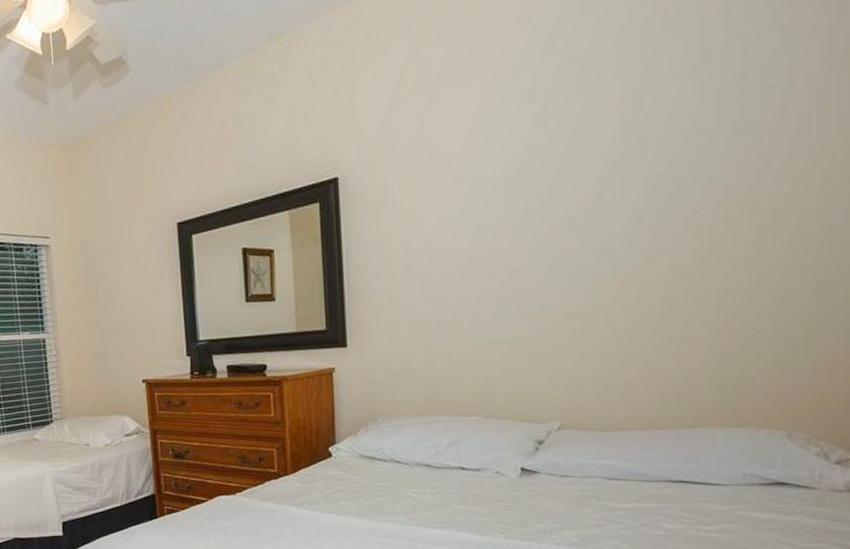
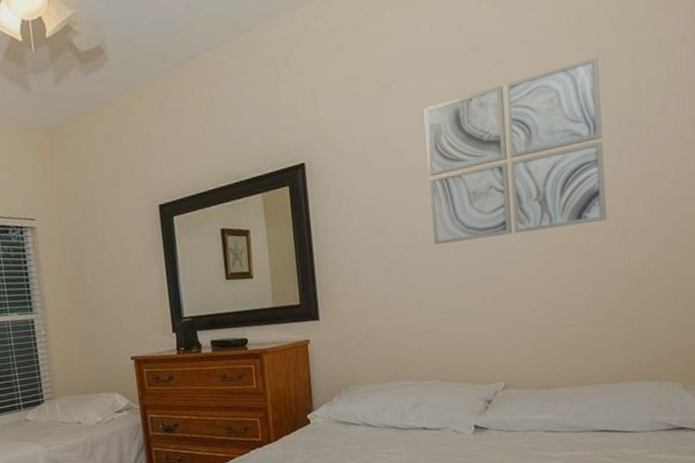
wall art: none [480,50,701,268] -> present [424,57,607,245]

